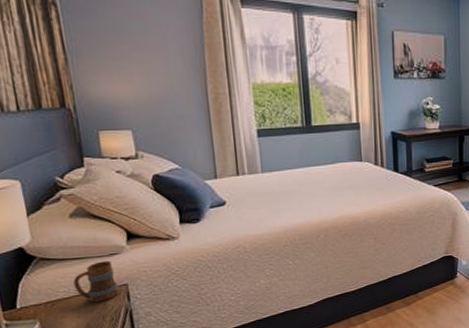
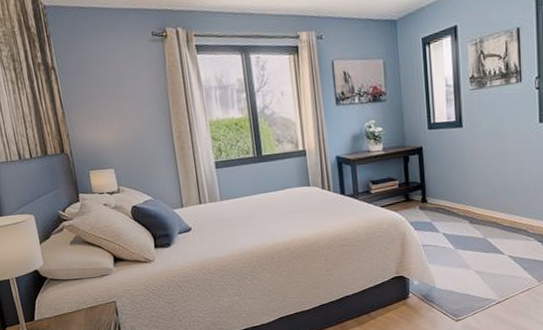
mug: present [73,260,119,303] -> none [74,281,109,317]

